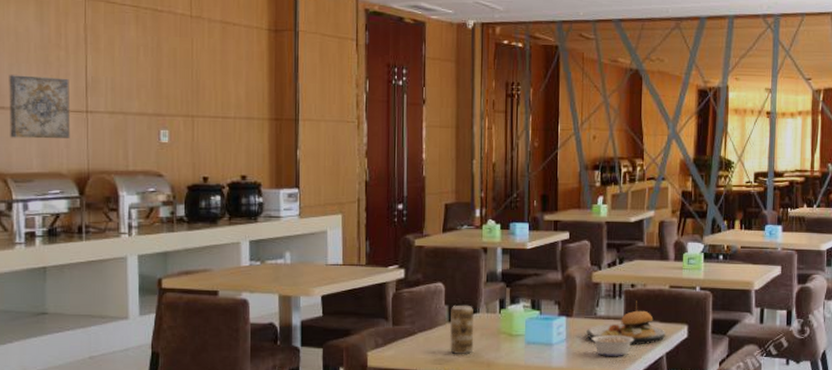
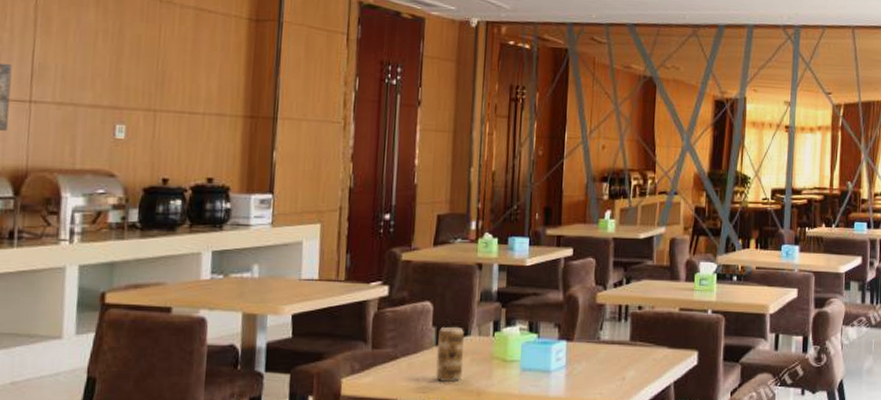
plate: present [586,300,665,345] -> none [588,324,674,373]
legume: present [589,332,635,356] -> none [591,357,641,385]

